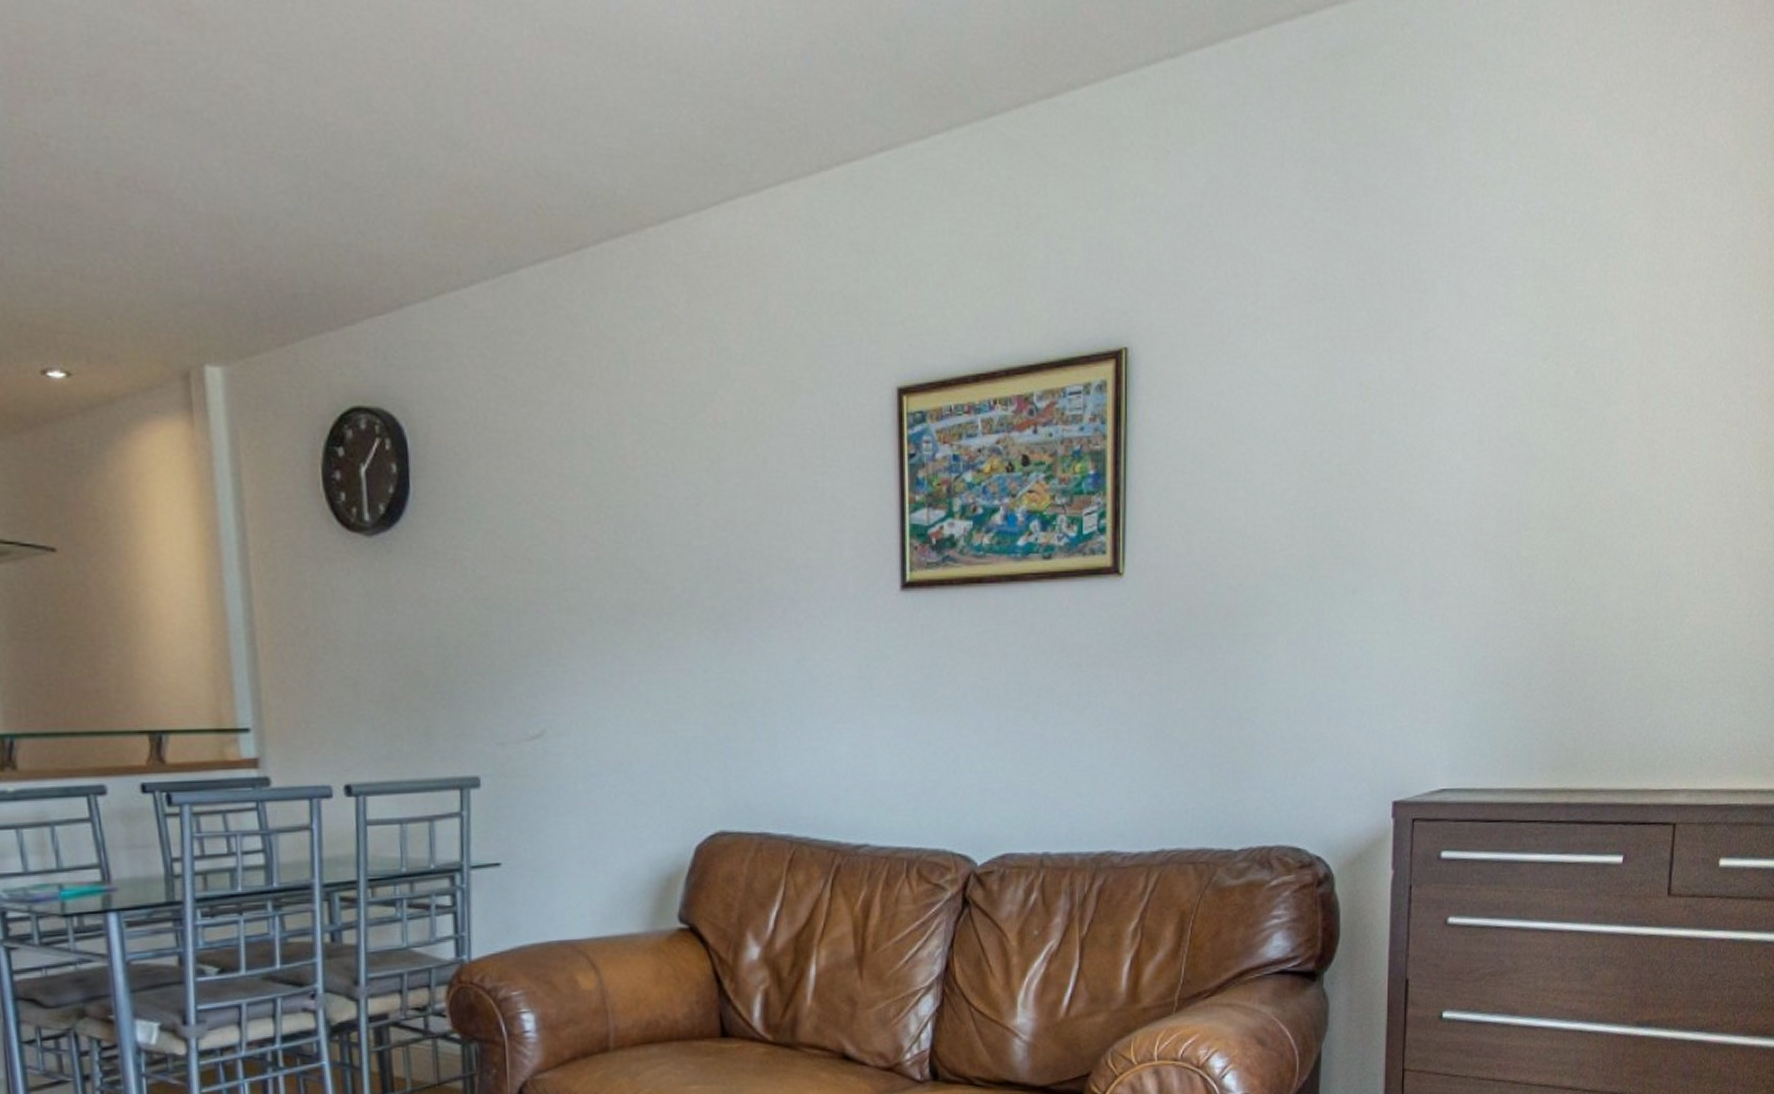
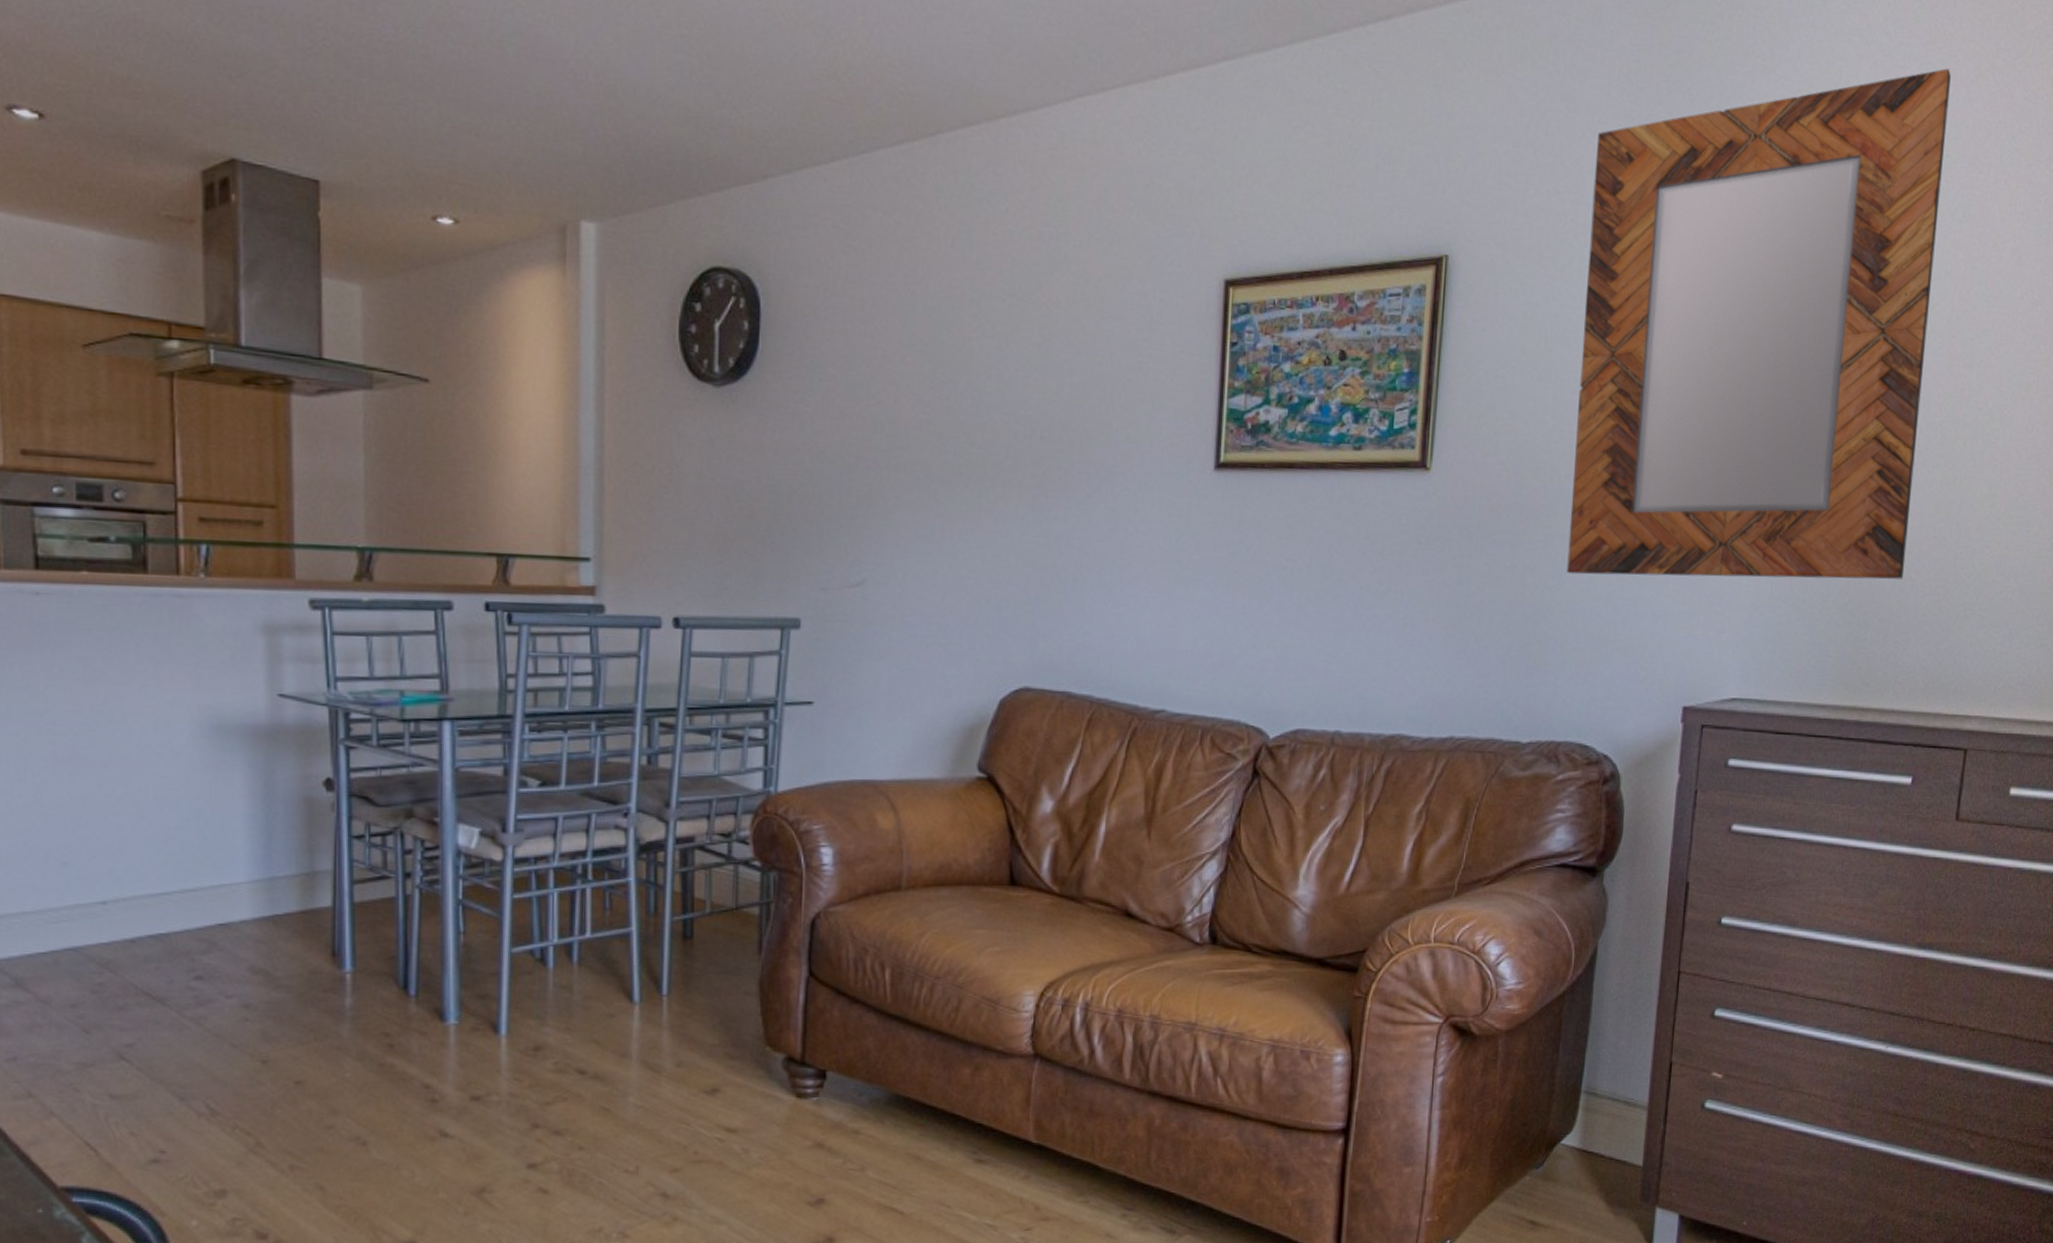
home mirror: none [1268,120,1629,674] -> present [1567,68,1951,580]

